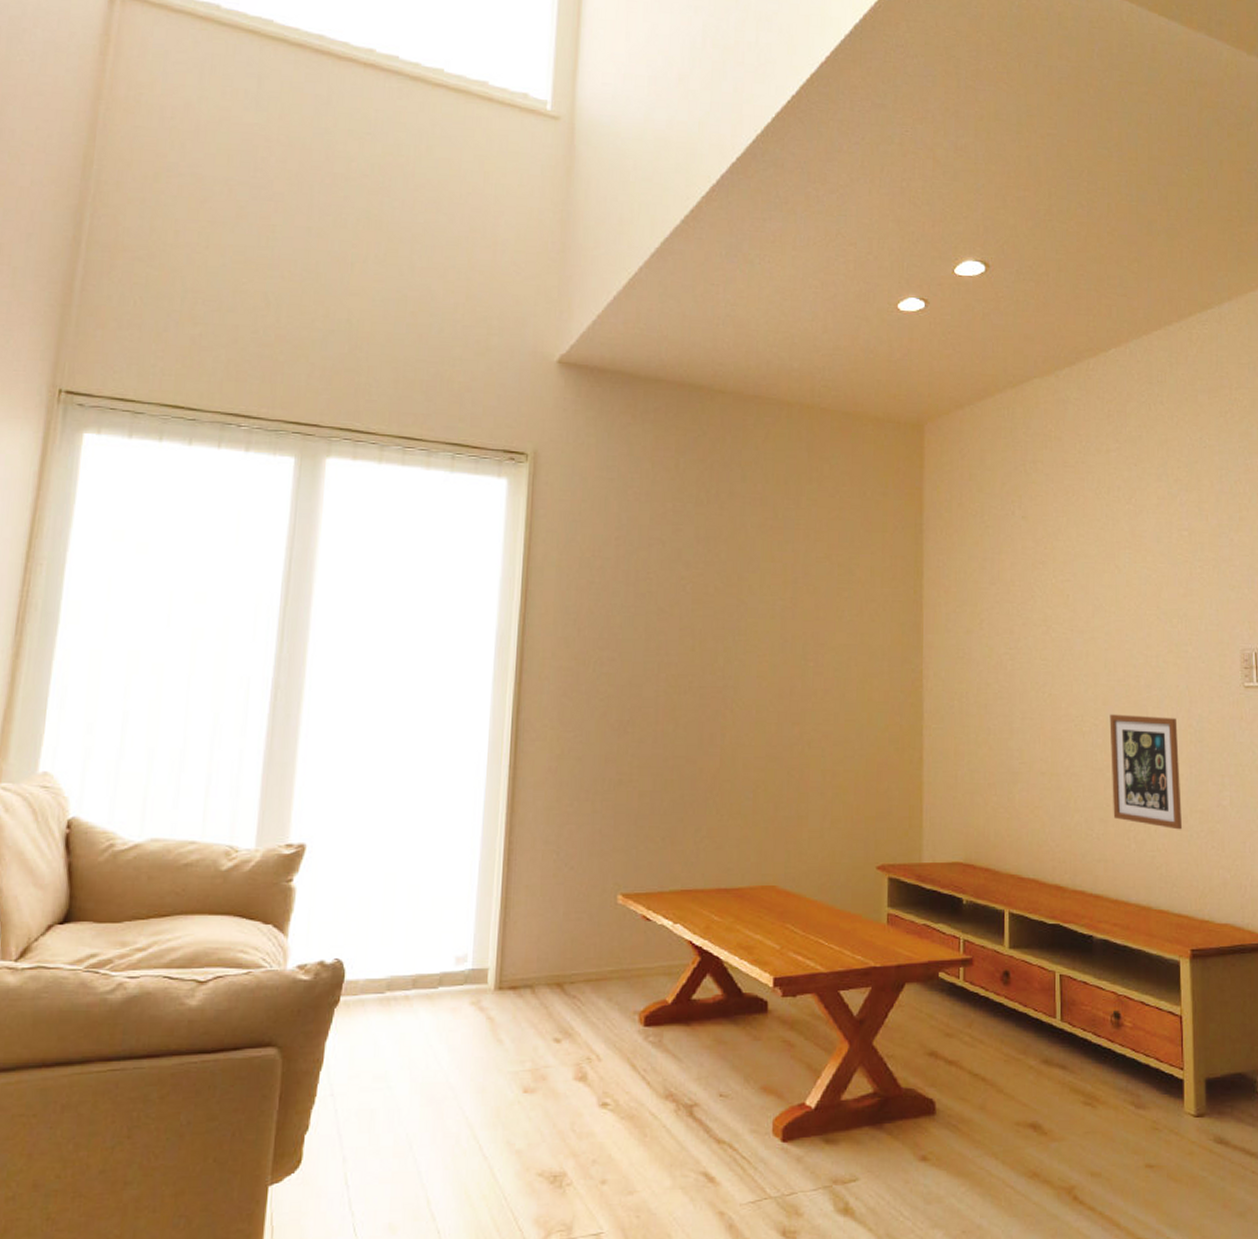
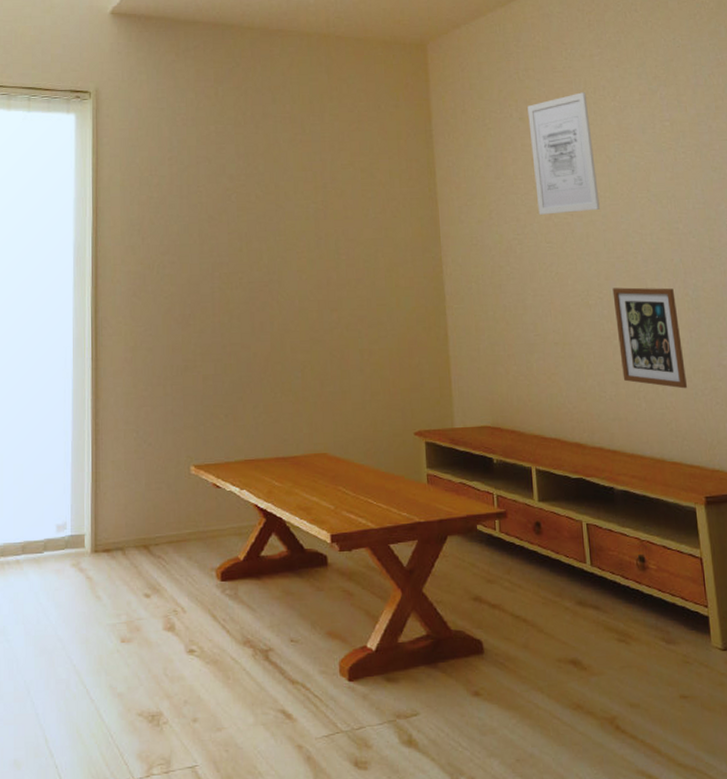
wall art: none [1032,492,1104,628] -> present [527,92,600,215]

